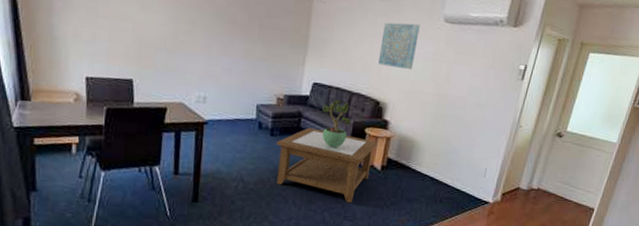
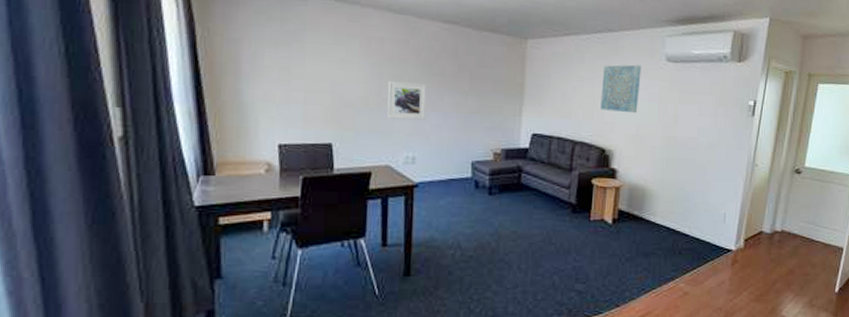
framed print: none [183,25,219,64] -> present [387,81,426,120]
coffee table: present [277,127,378,204] -> none [496,183,606,264]
potted plant: present [322,99,352,148] -> none [544,150,577,203]

